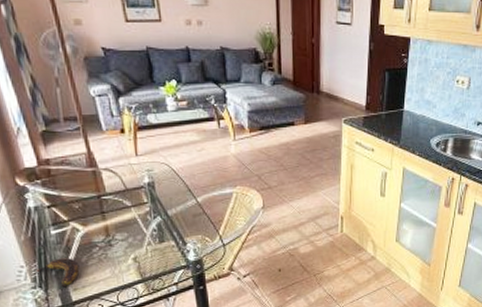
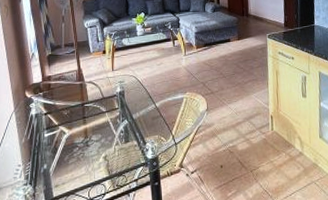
banana: present [35,258,80,288] -> none [29,157,62,184]

